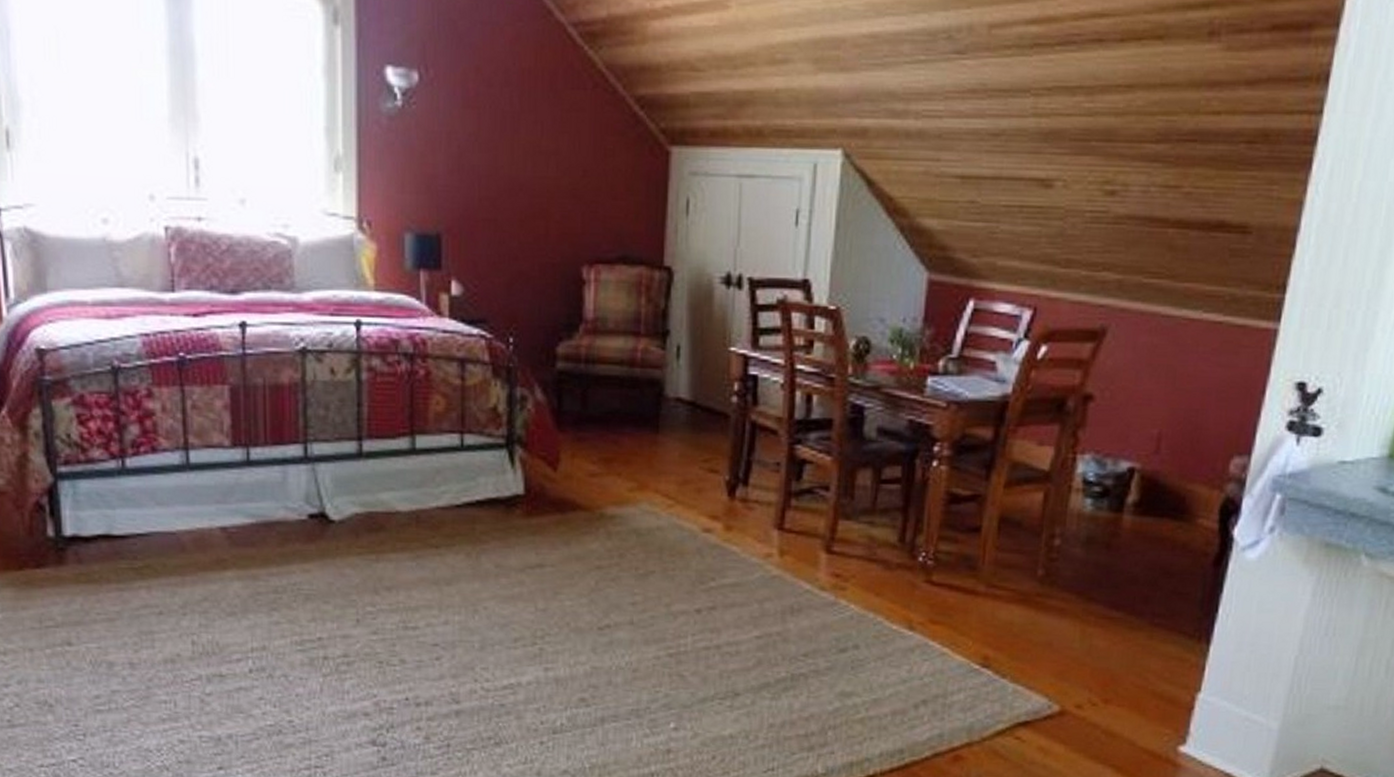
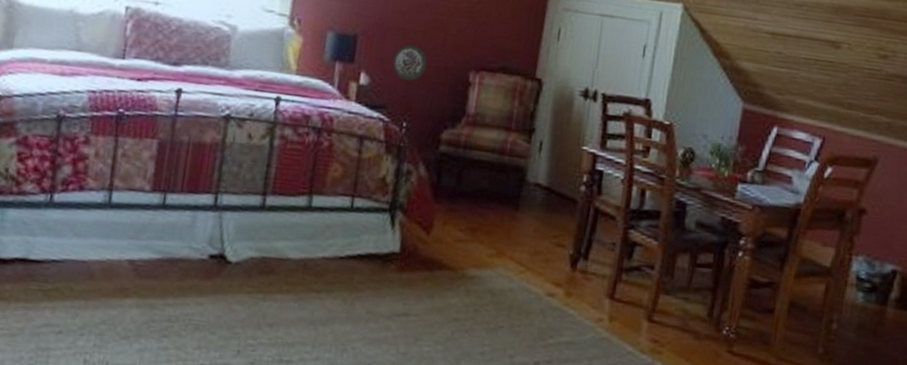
decorative plate: none [488,238,529,285] -> present [392,44,428,81]

